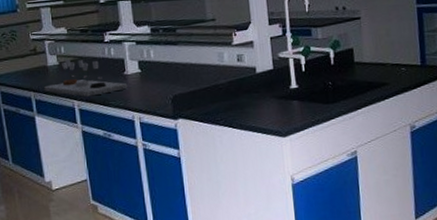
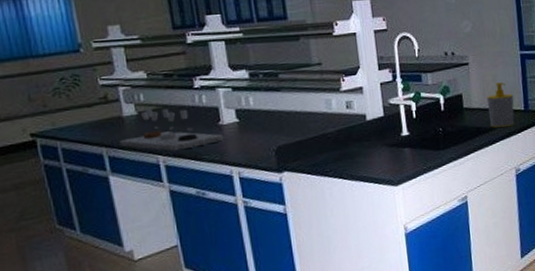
soap bottle: none [379,36,410,83] -> present [486,82,515,128]

